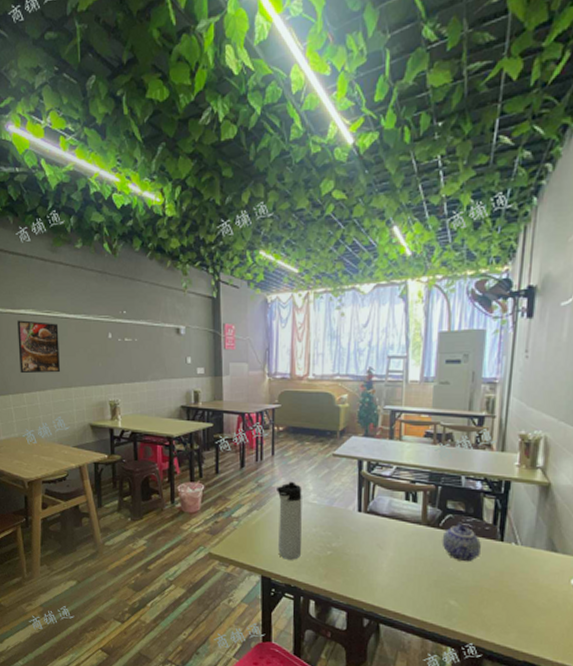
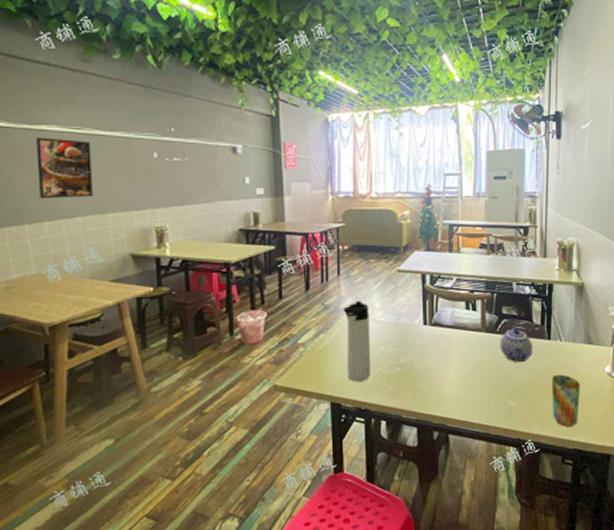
cup: none [500,579,538,637] -> present [552,374,581,427]

